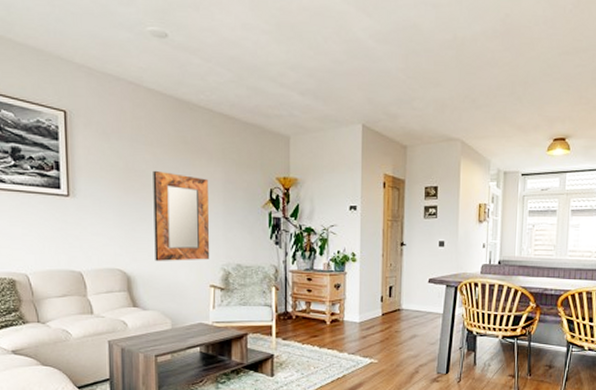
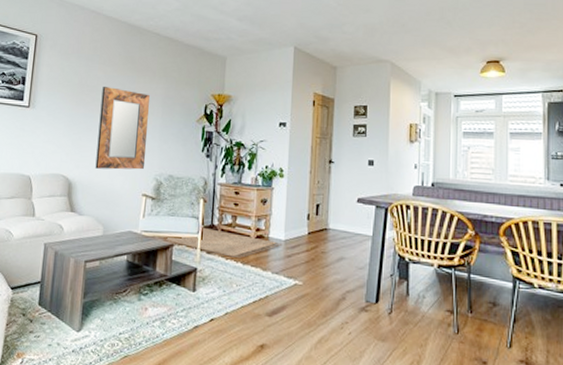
rug: none [240,314,358,343] -> present [166,227,283,259]

